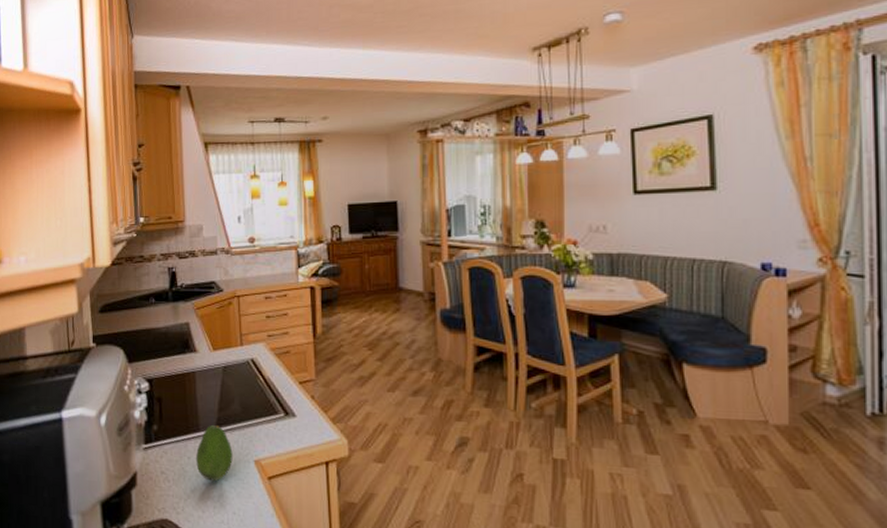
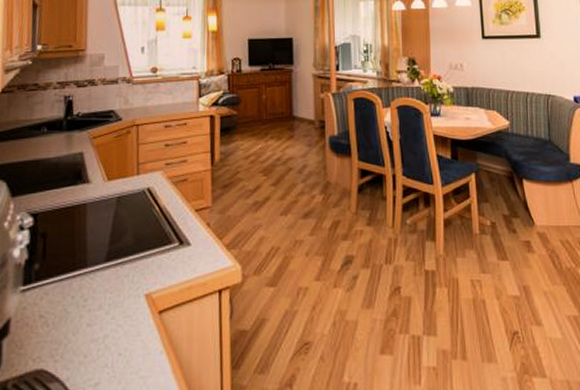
fruit: present [196,425,233,482] -> none [81,260,122,321]

